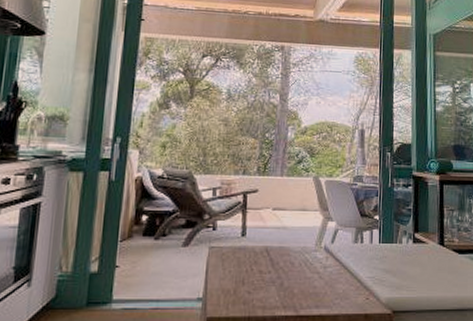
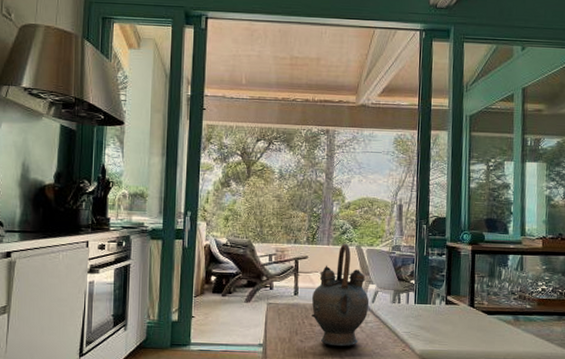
teapot: none [261,174,329,298] -> present [311,243,370,347]

